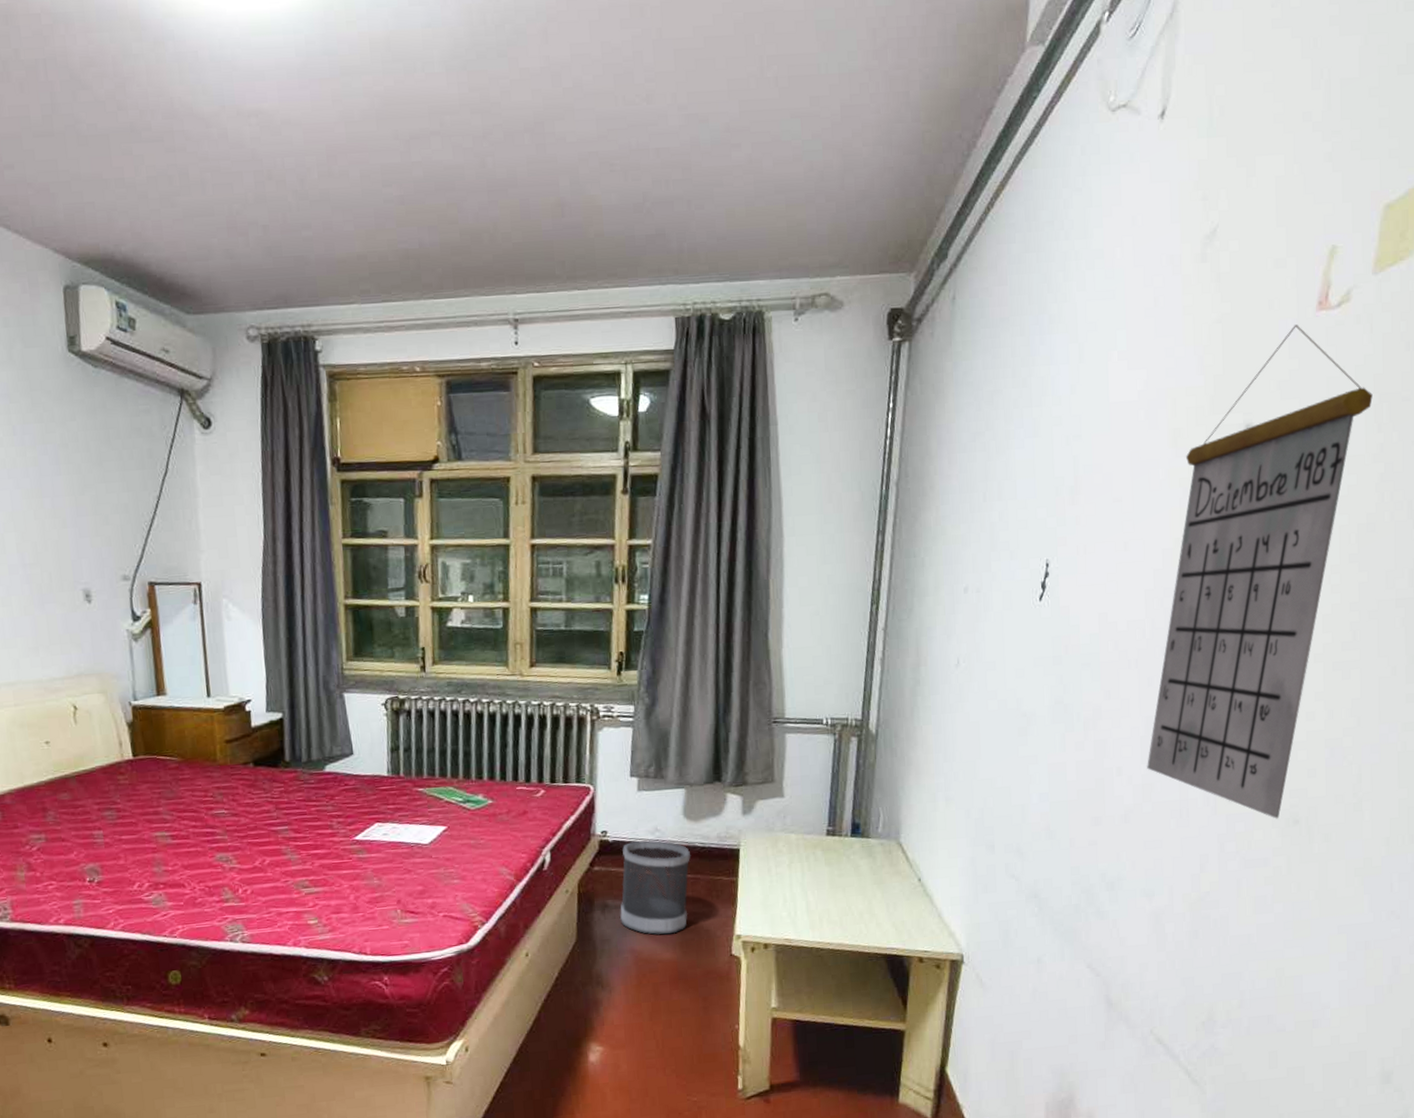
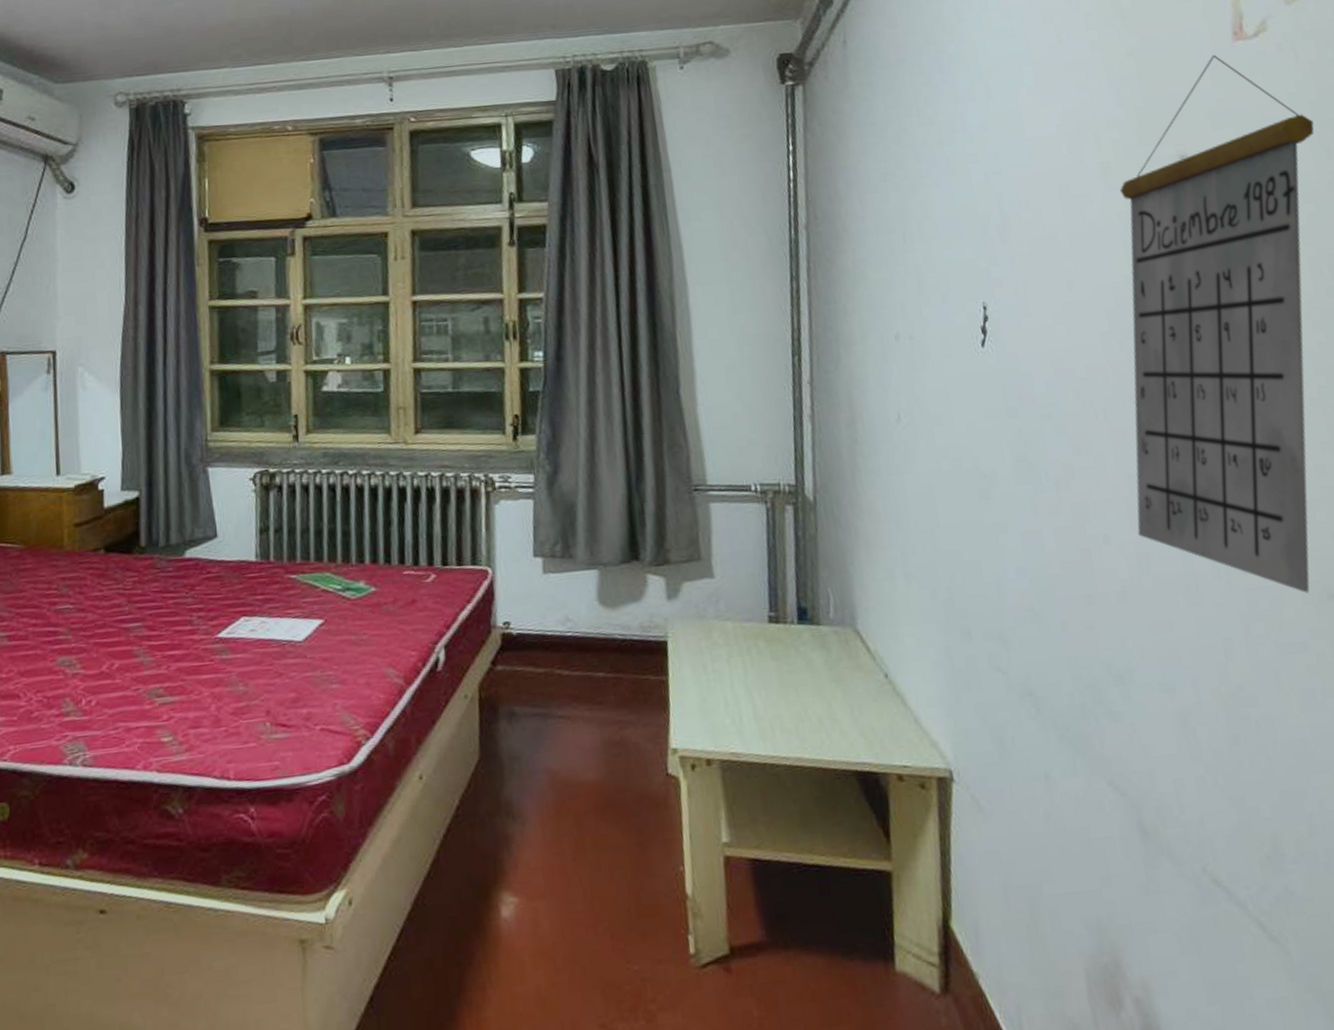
wastebasket: present [620,840,690,935] -> none [529,632,612,750]

